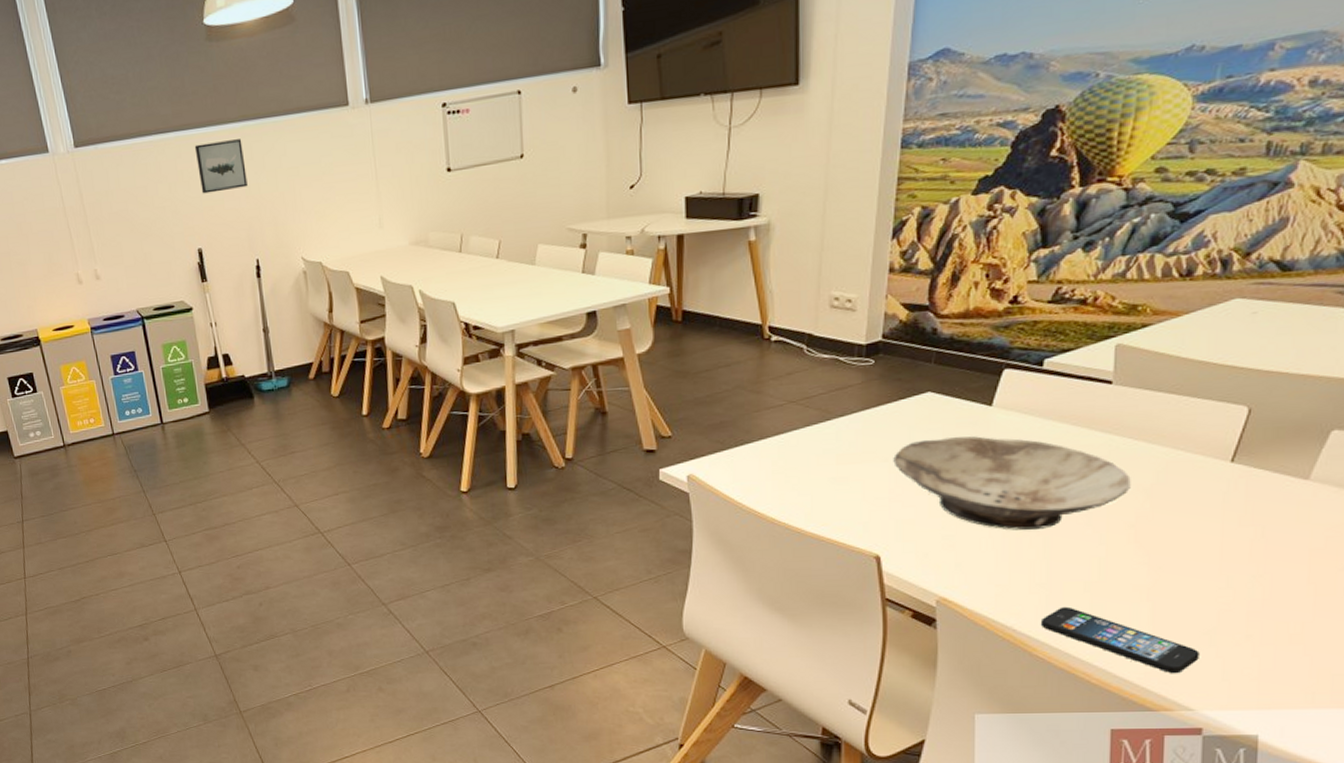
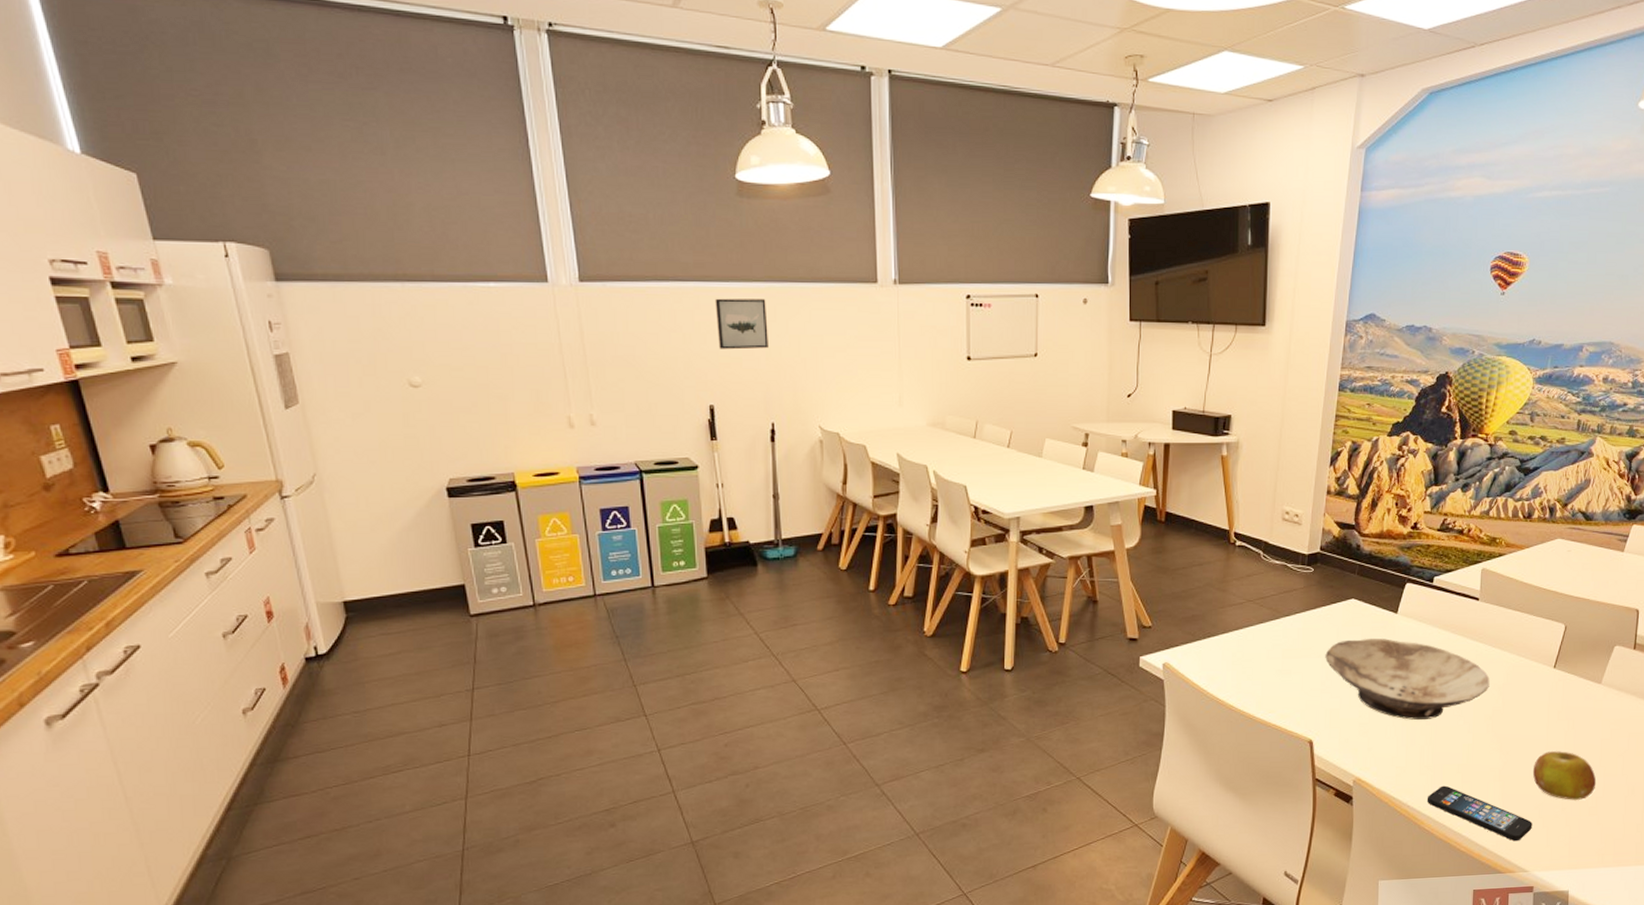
fruit: none [1198,565,1302,625] -> present [1532,751,1597,800]

